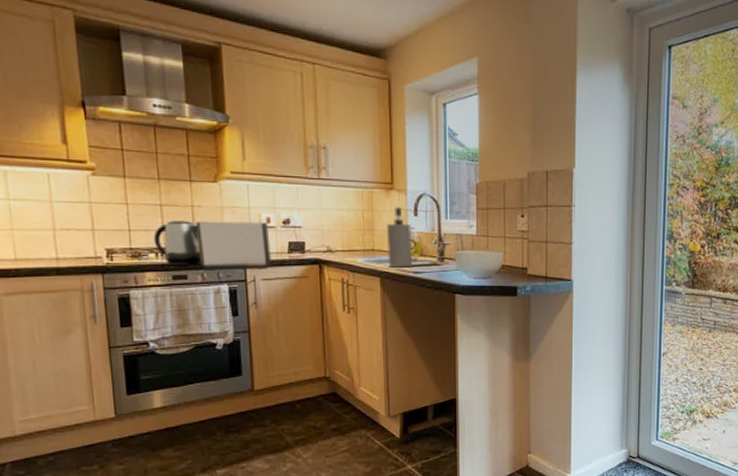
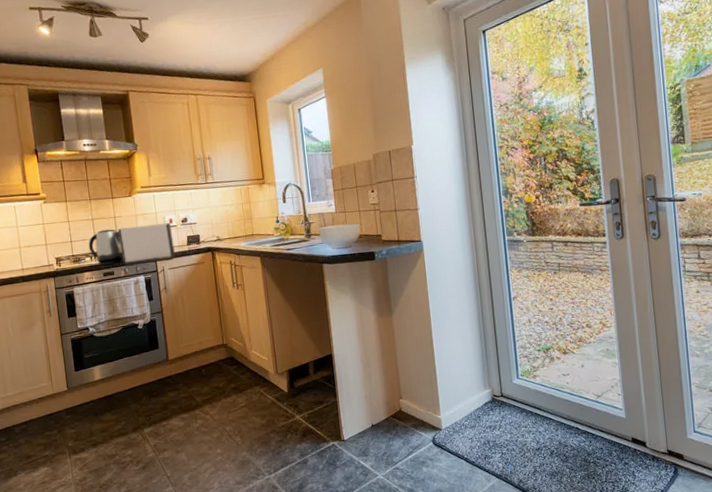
soap dispenser: present [386,206,413,269] -> none [262,196,285,248]

